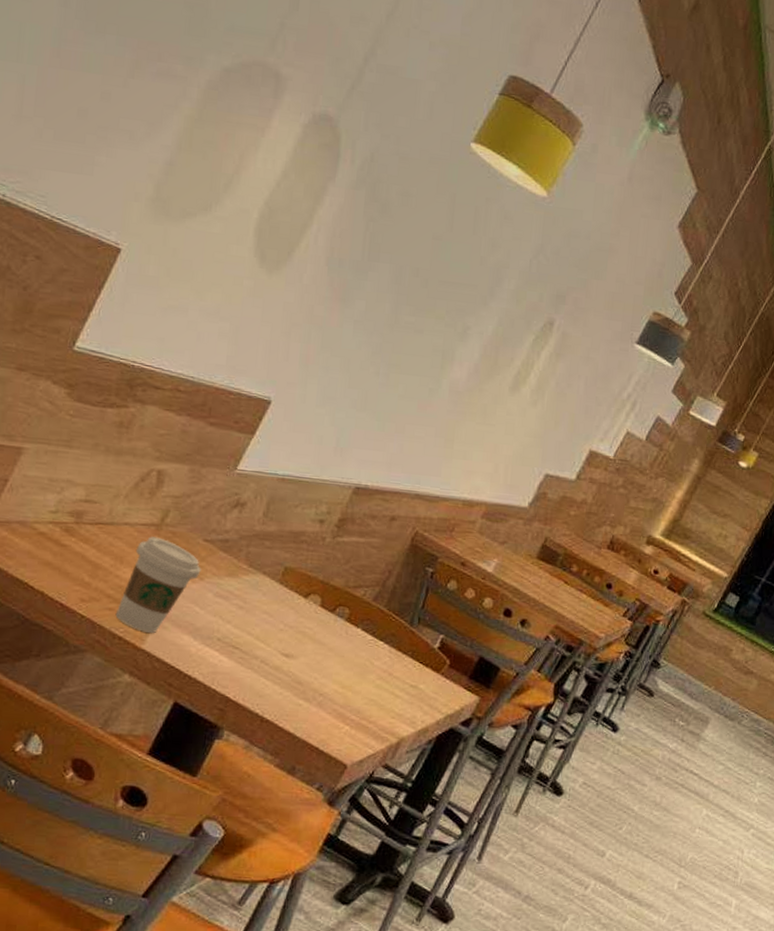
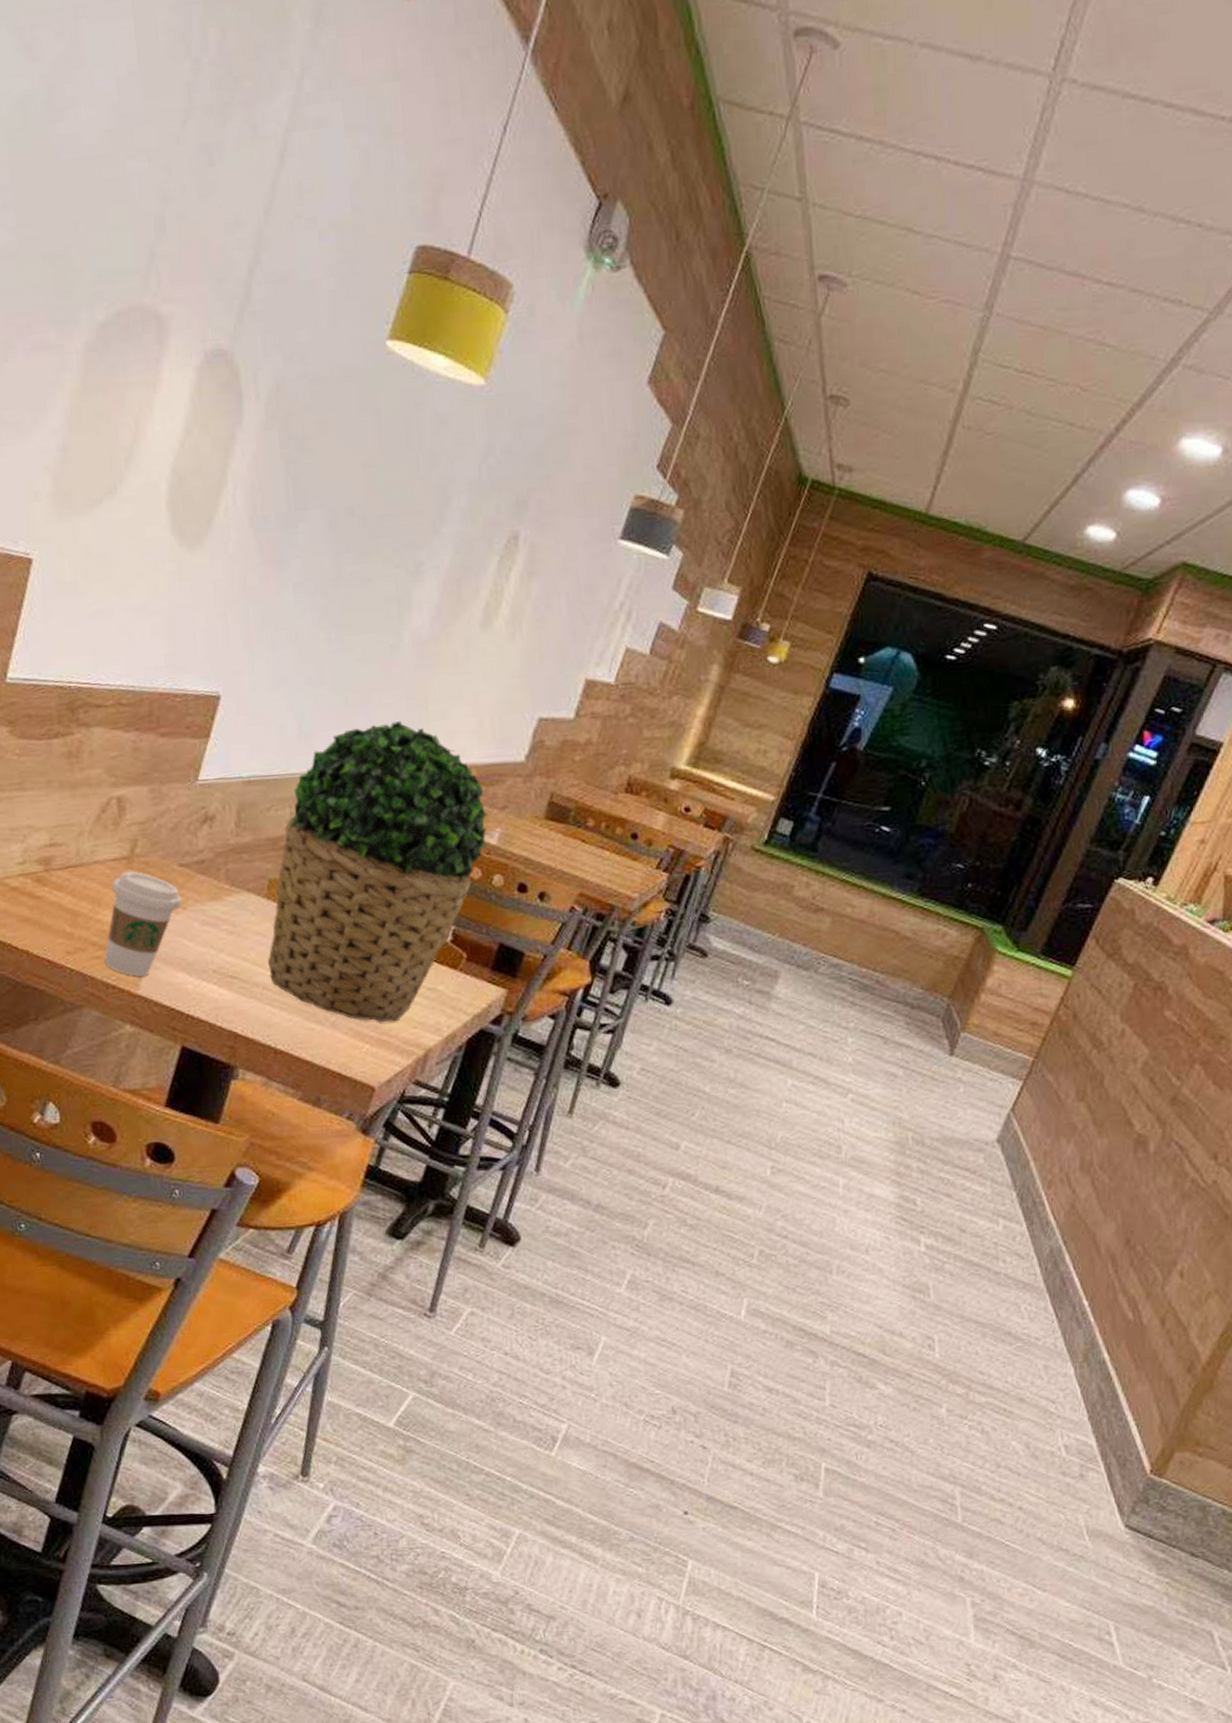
potted plant: none [269,452,490,710] -> present [268,720,489,1023]

